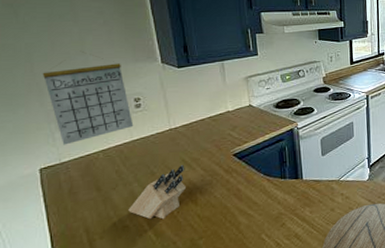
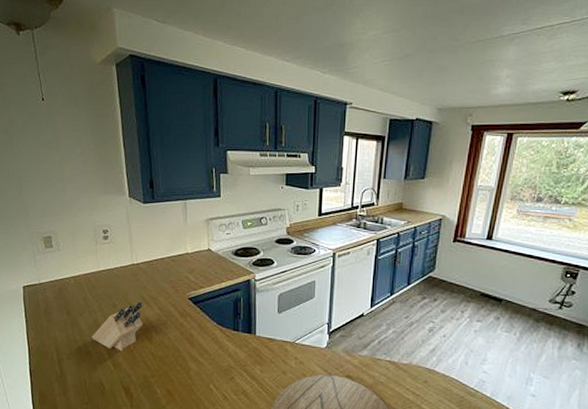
calendar: present [42,52,134,145] -> none [29,180,101,267]

